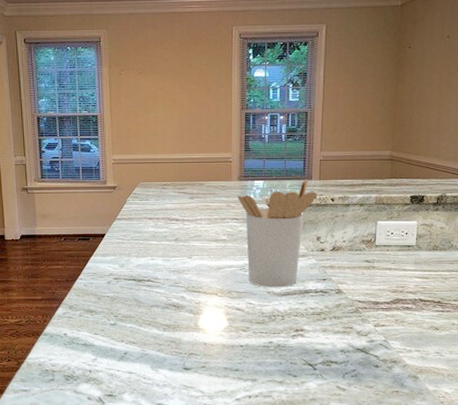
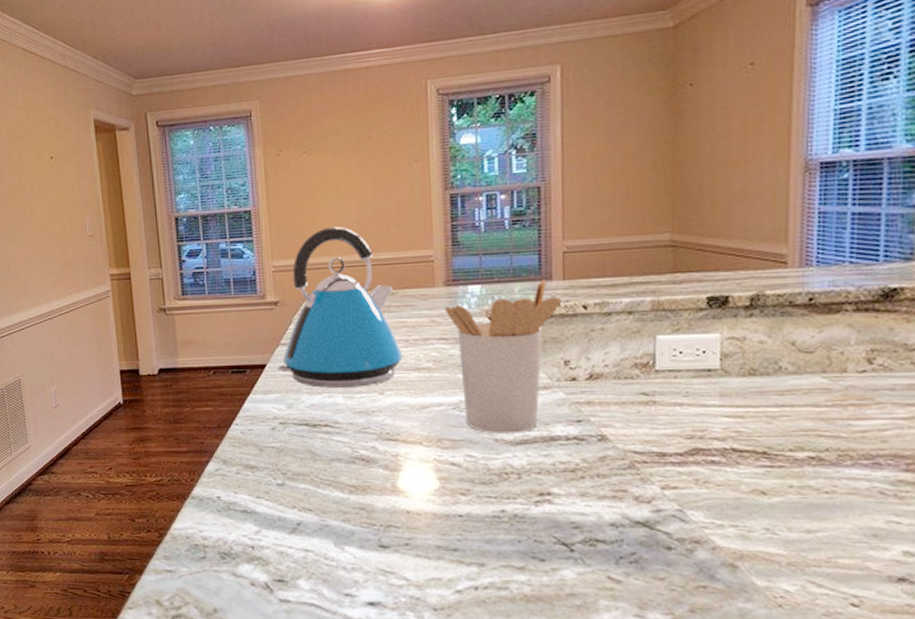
kettle: none [113,132,207,253] -> present [277,226,403,388]

